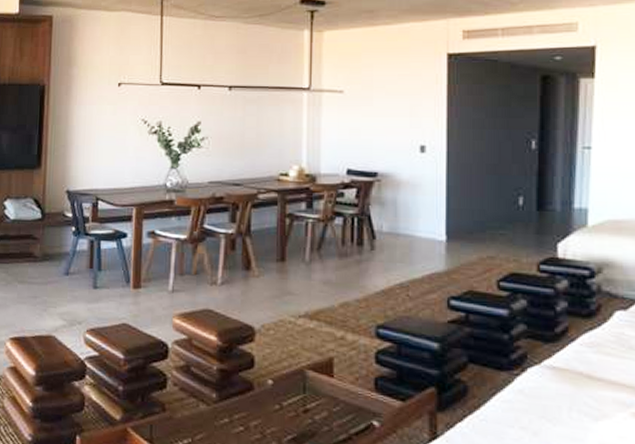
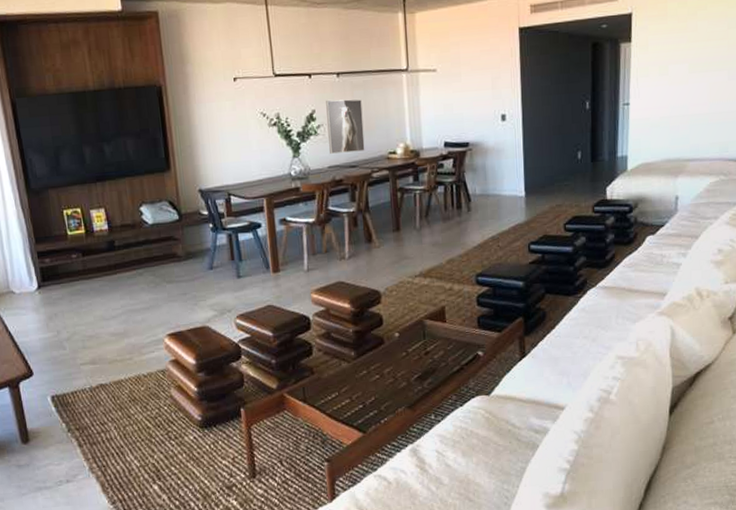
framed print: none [212,112,254,169] -> present [326,99,365,154]

